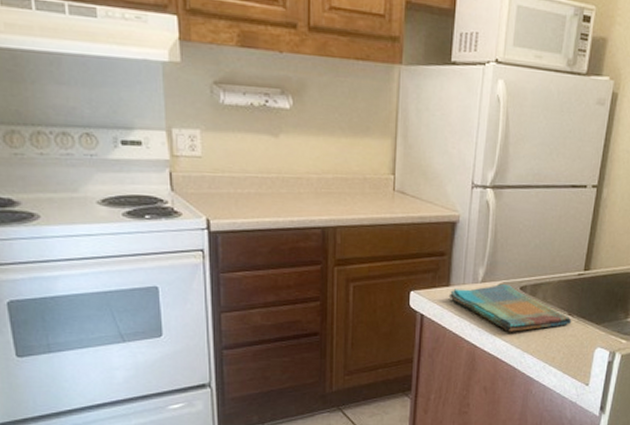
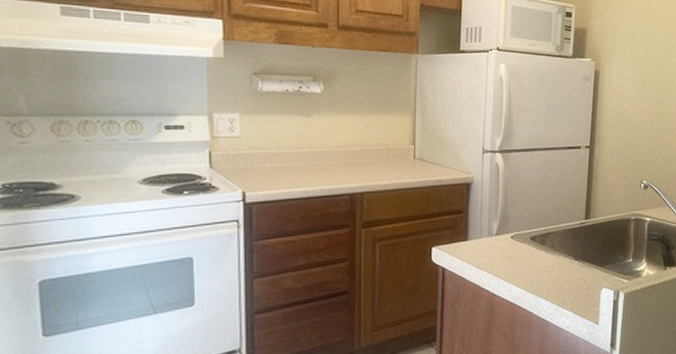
dish towel: present [448,283,572,332] -> none [467,235,578,279]

